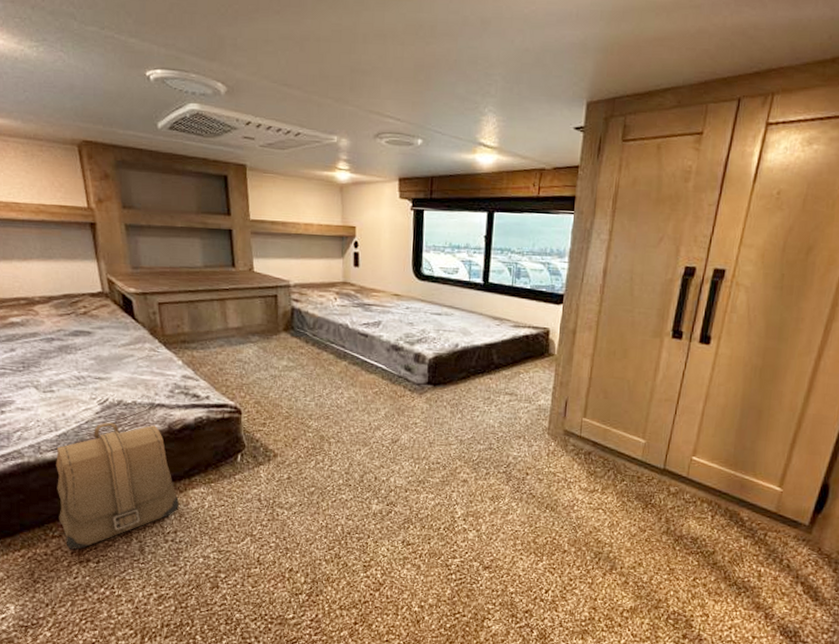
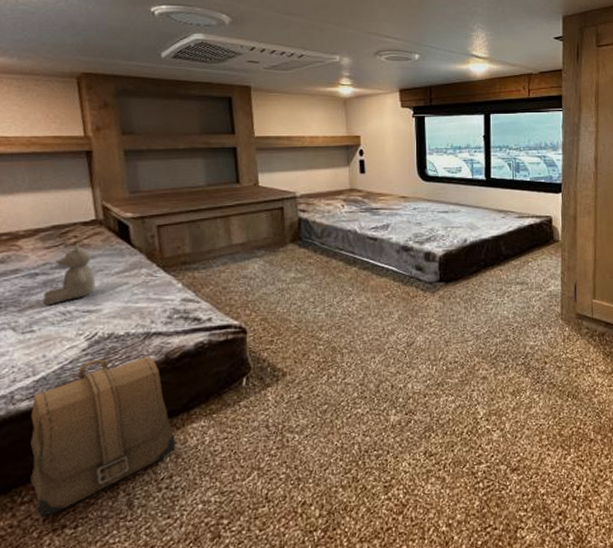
teddy bear: none [58,312,105,369] -> present [42,242,96,305]

